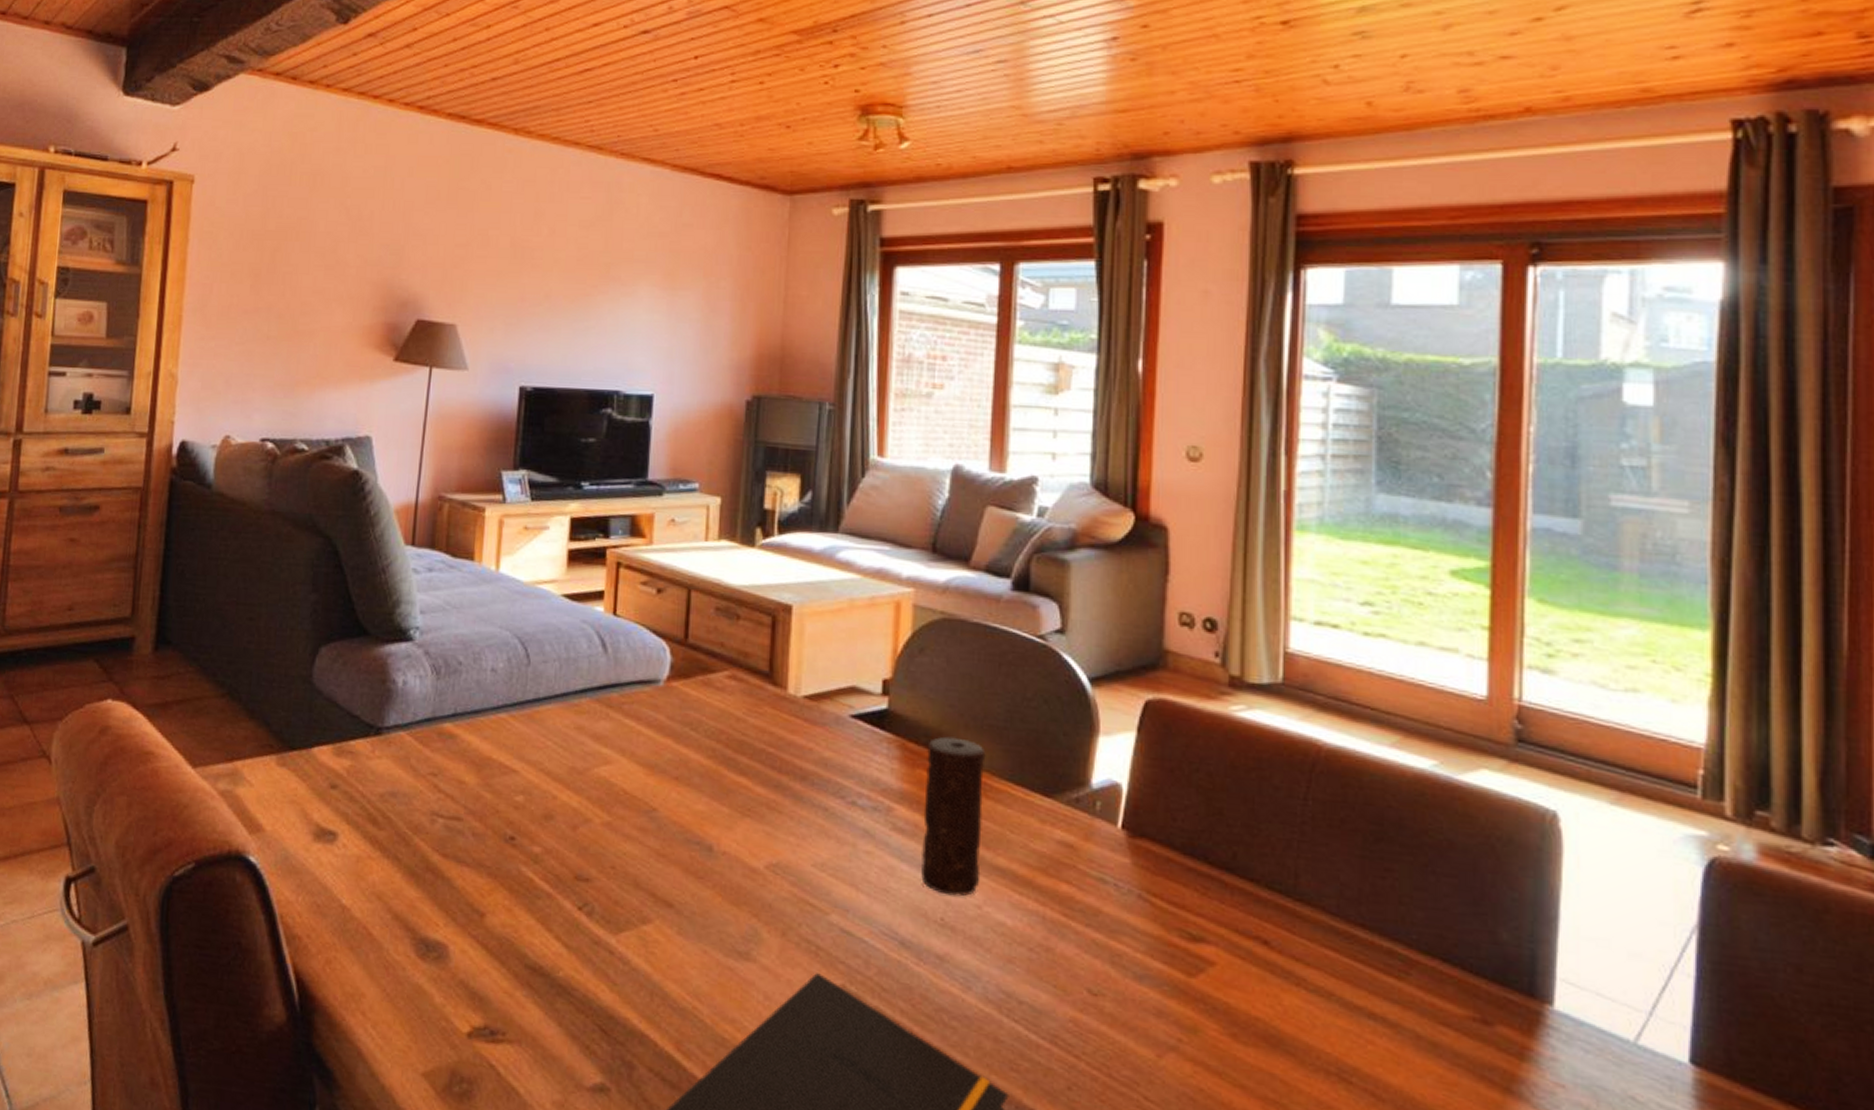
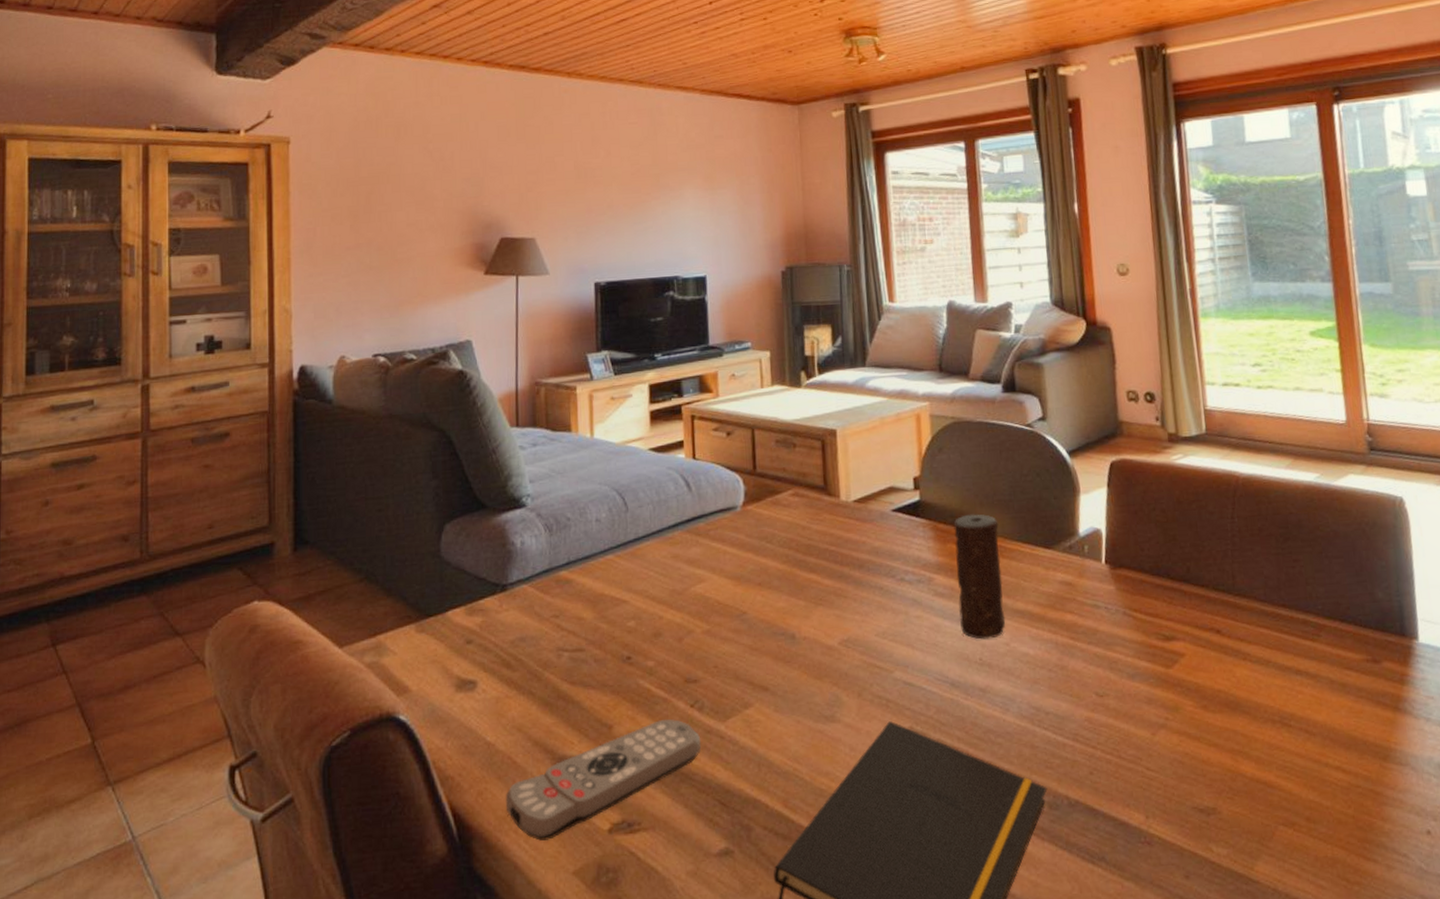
remote control: none [355,918,585,1031] -> present [505,719,701,841]

